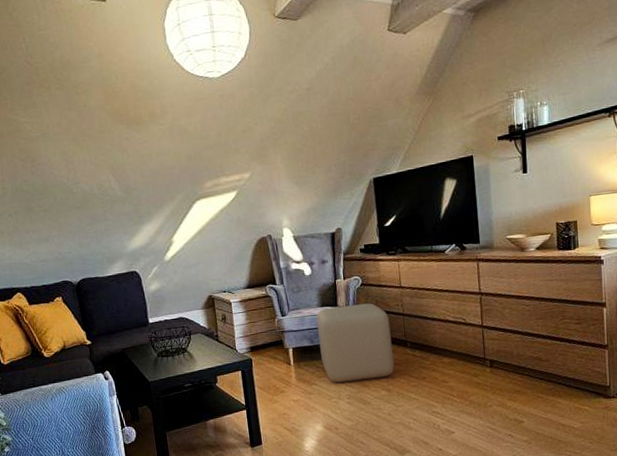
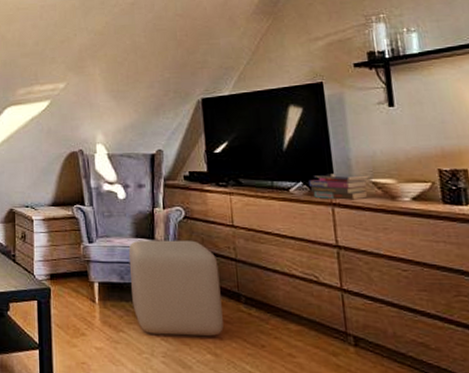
books: none [460,233,506,257] -> present [309,174,369,200]

